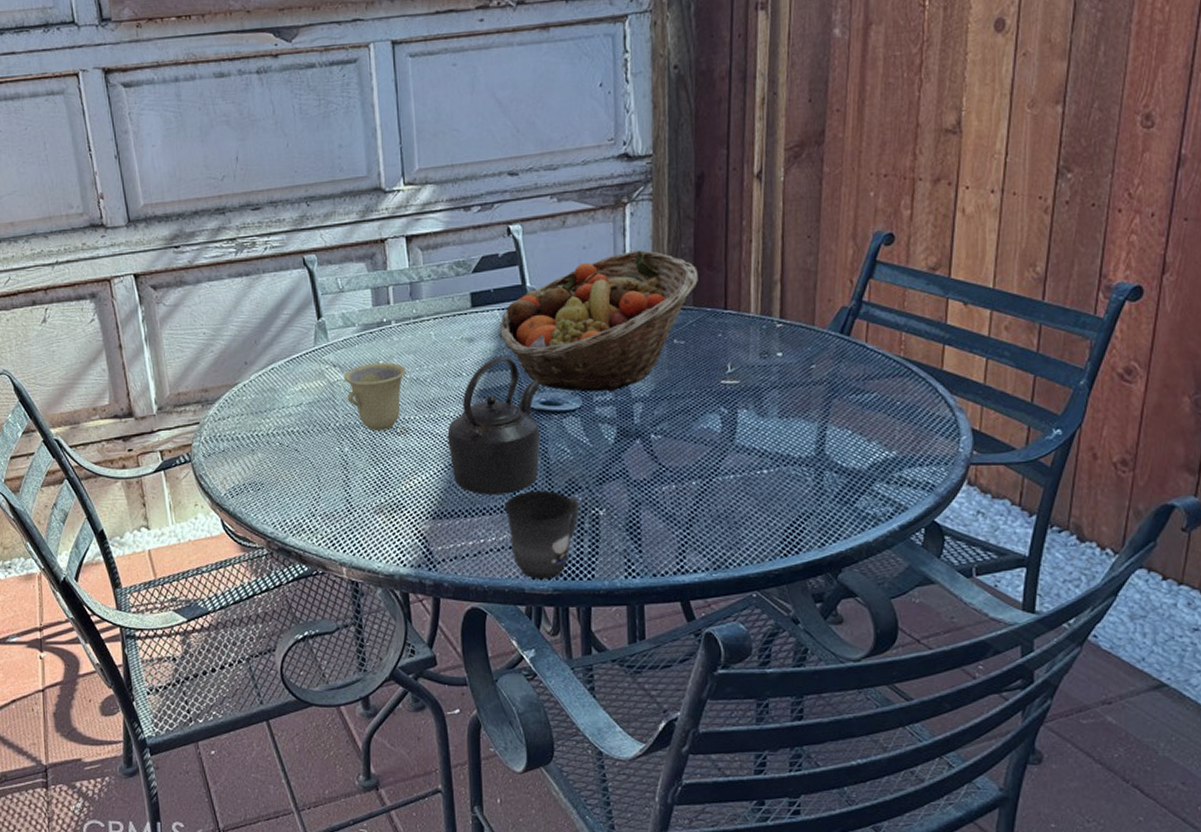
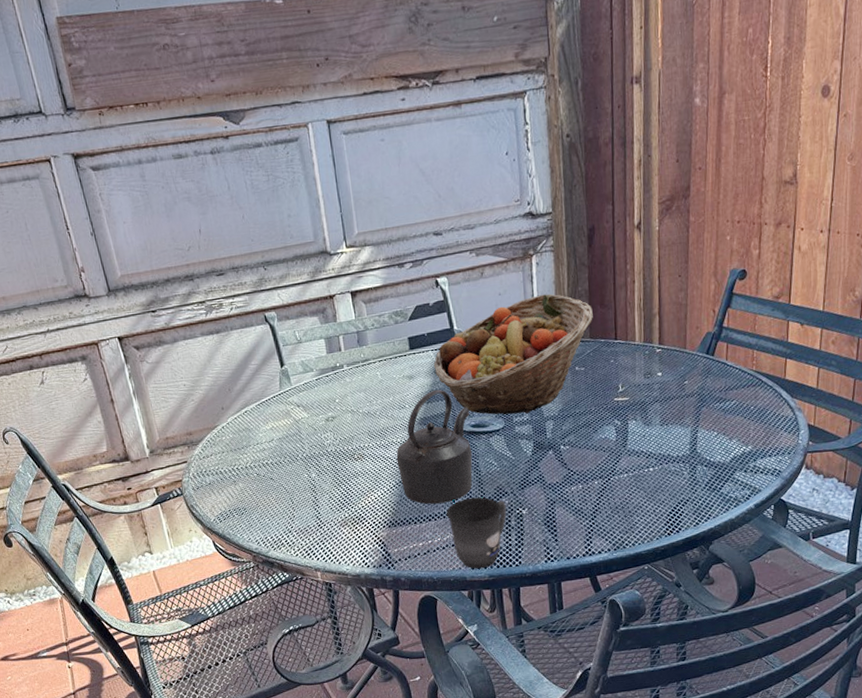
cup: present [343,362,406,432] -> none [306,400,359,459]

